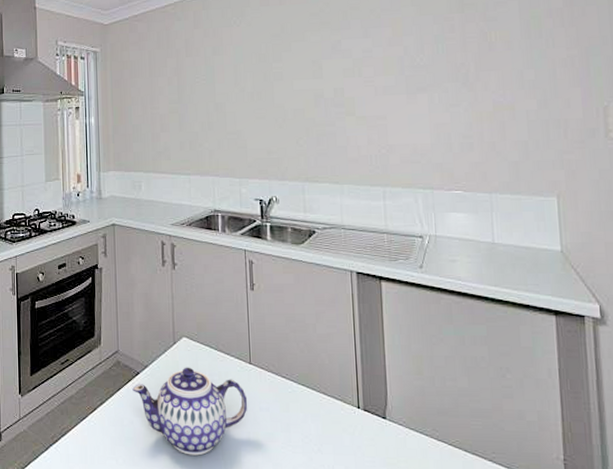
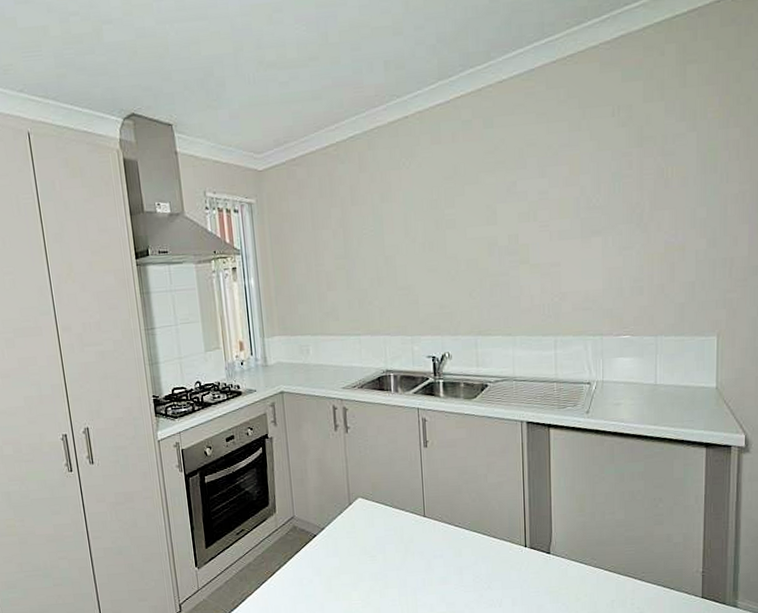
teapot: present [132,367,248,456] -> none [310,525,423,605]

